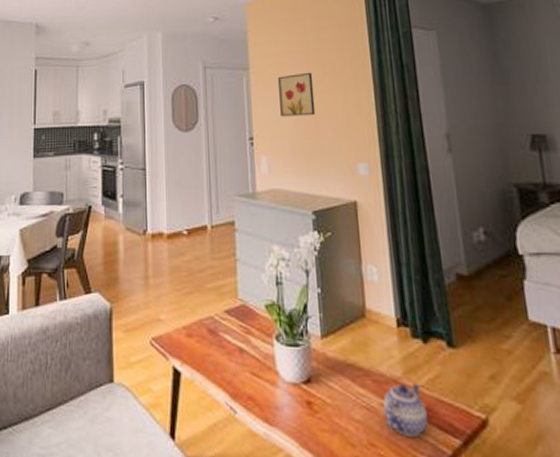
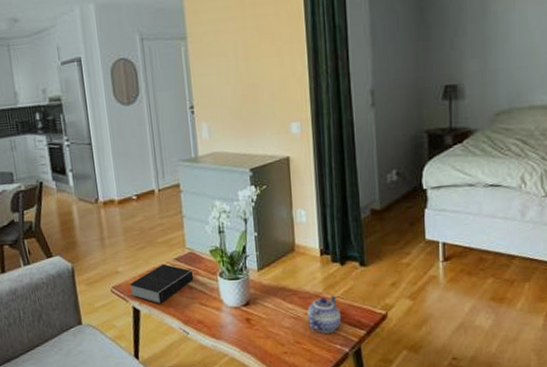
book: none [171,317,247,366] -> present [129,264,195,303]
wall art: present [278,73,316,117] -> none [216,39,252,84]

